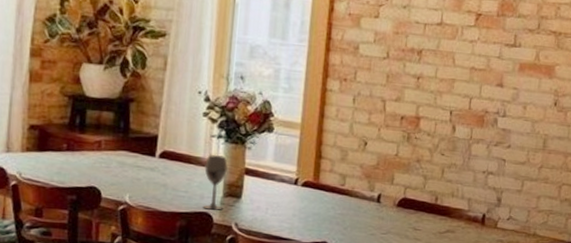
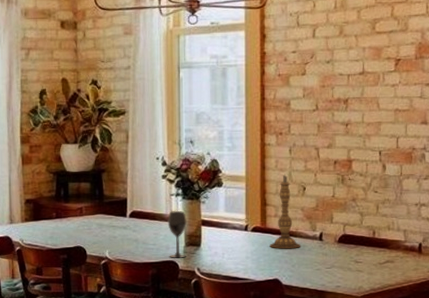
candlestick: none [320,125,356,210] -> present [269,174,301,249]

